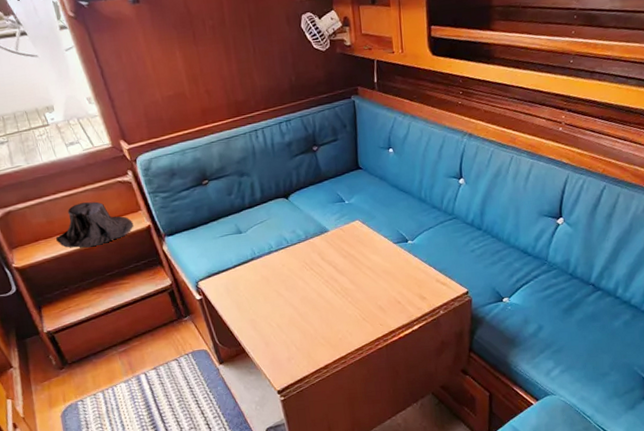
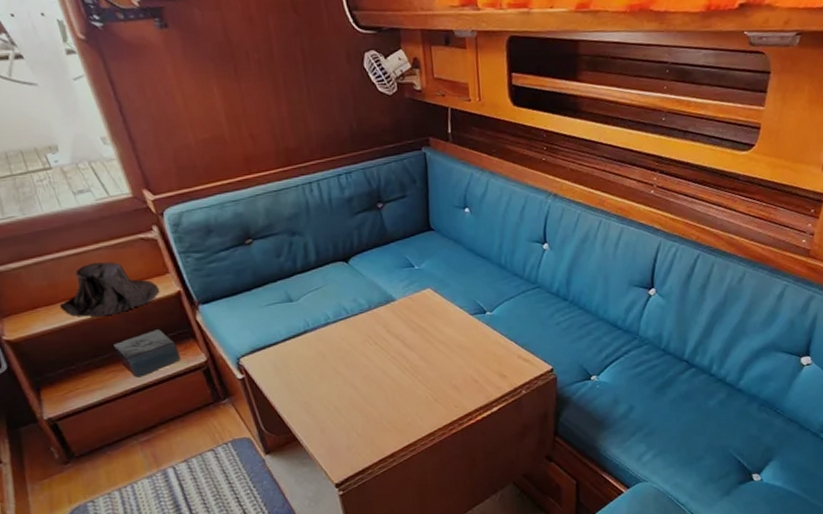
decorative box: none [96,257,151,298] -> present [112,328,181,378]

